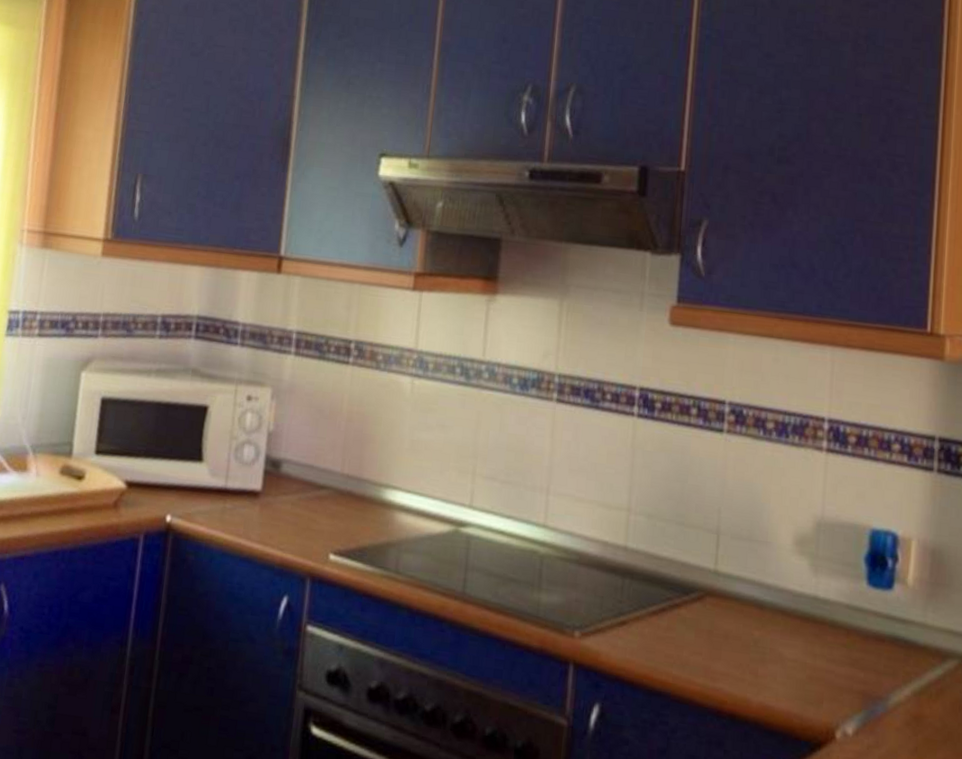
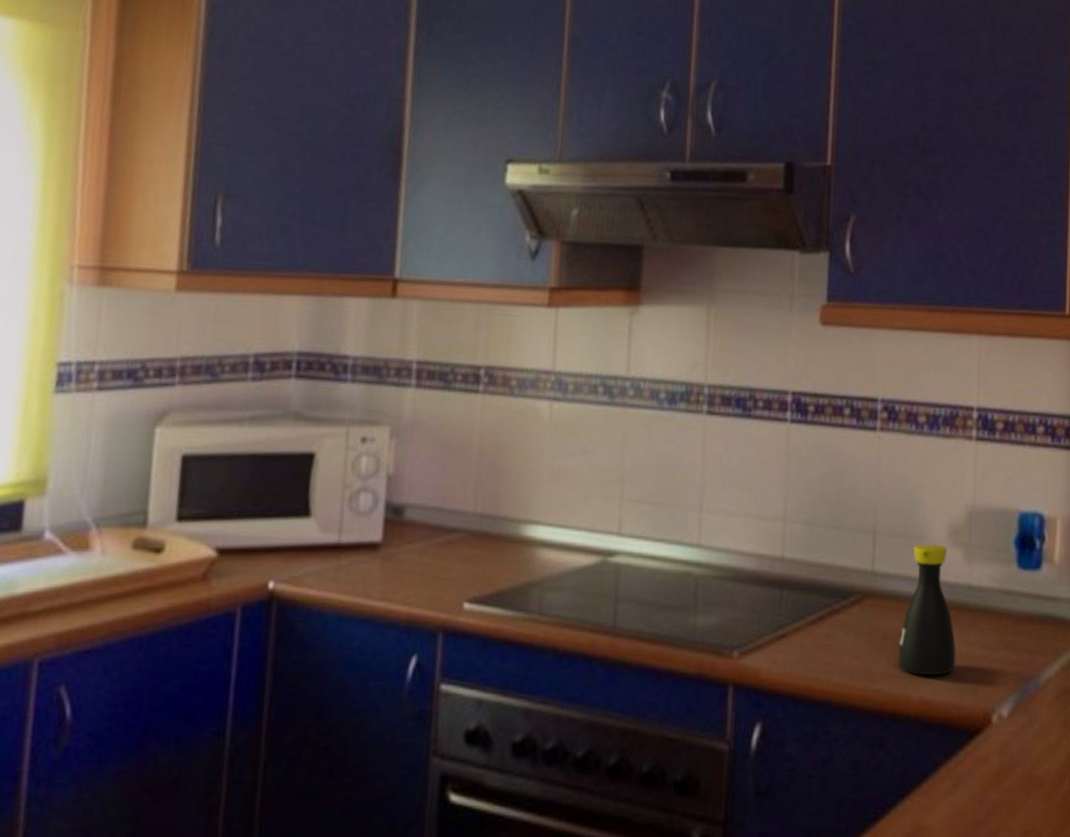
bottle: none [739,549,800,684] -> present [898,544,956,676]

